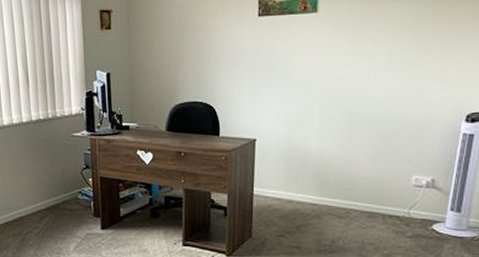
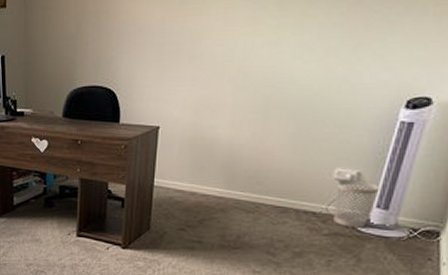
wastebasket: none [415,186,452,230] -> present [333,180,380,228]

